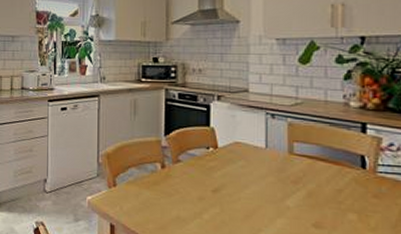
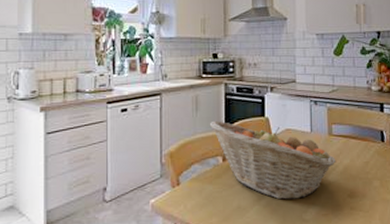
fruit basket: none [148,126,298,220] -> present [209,120,336,200]

